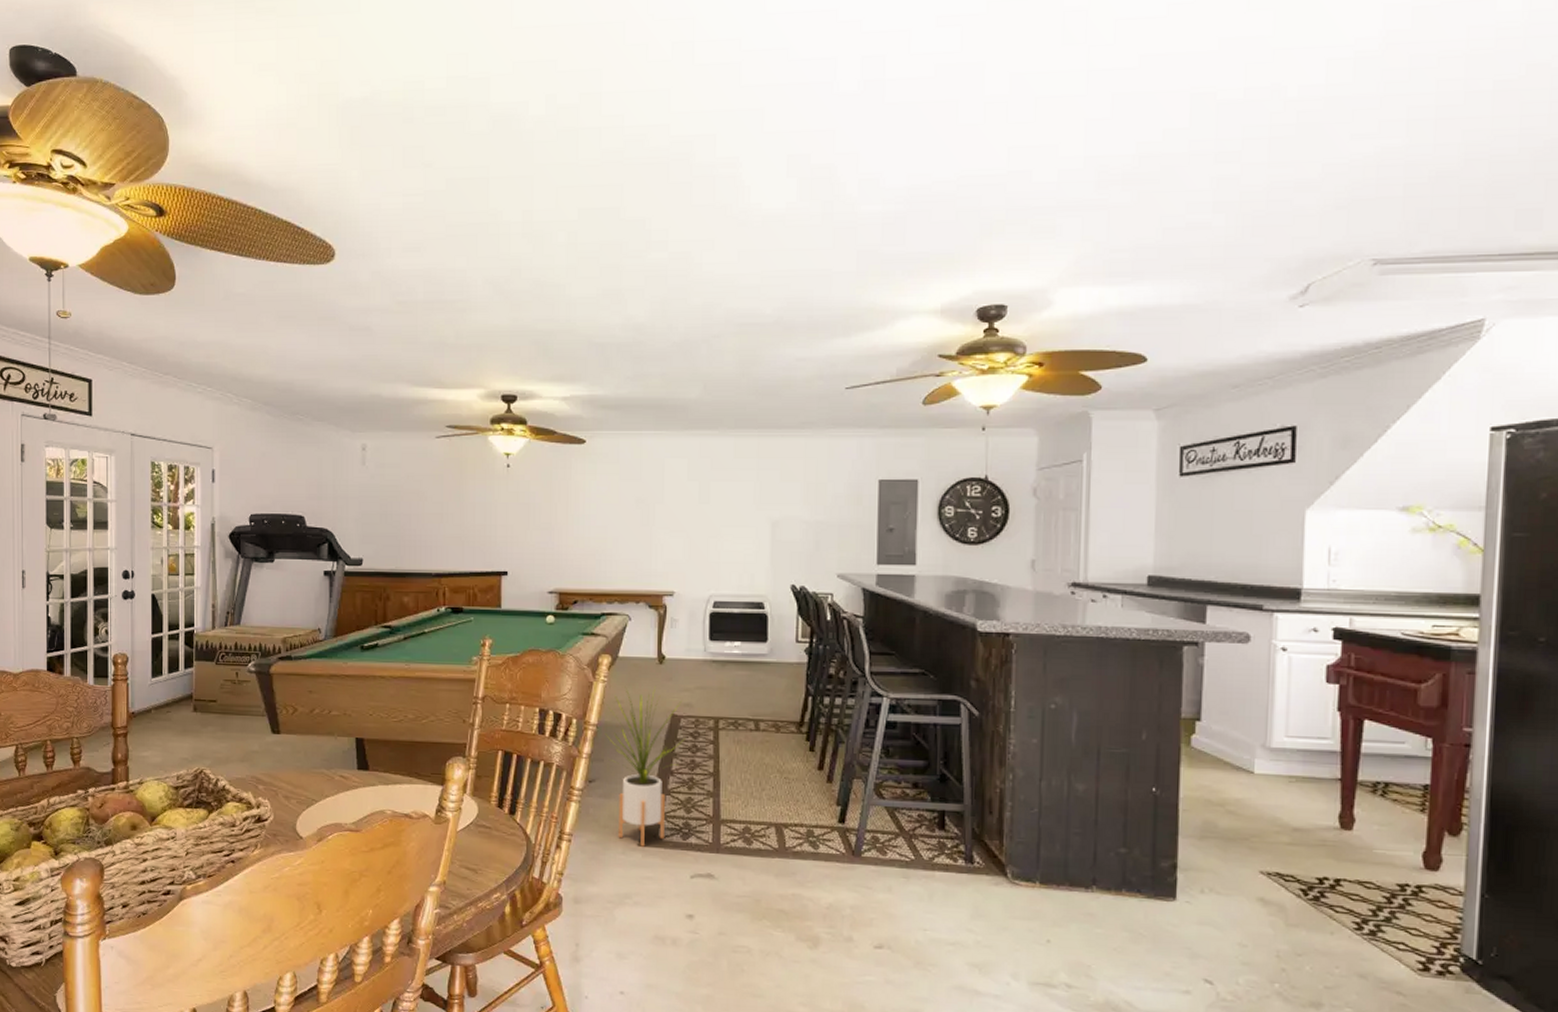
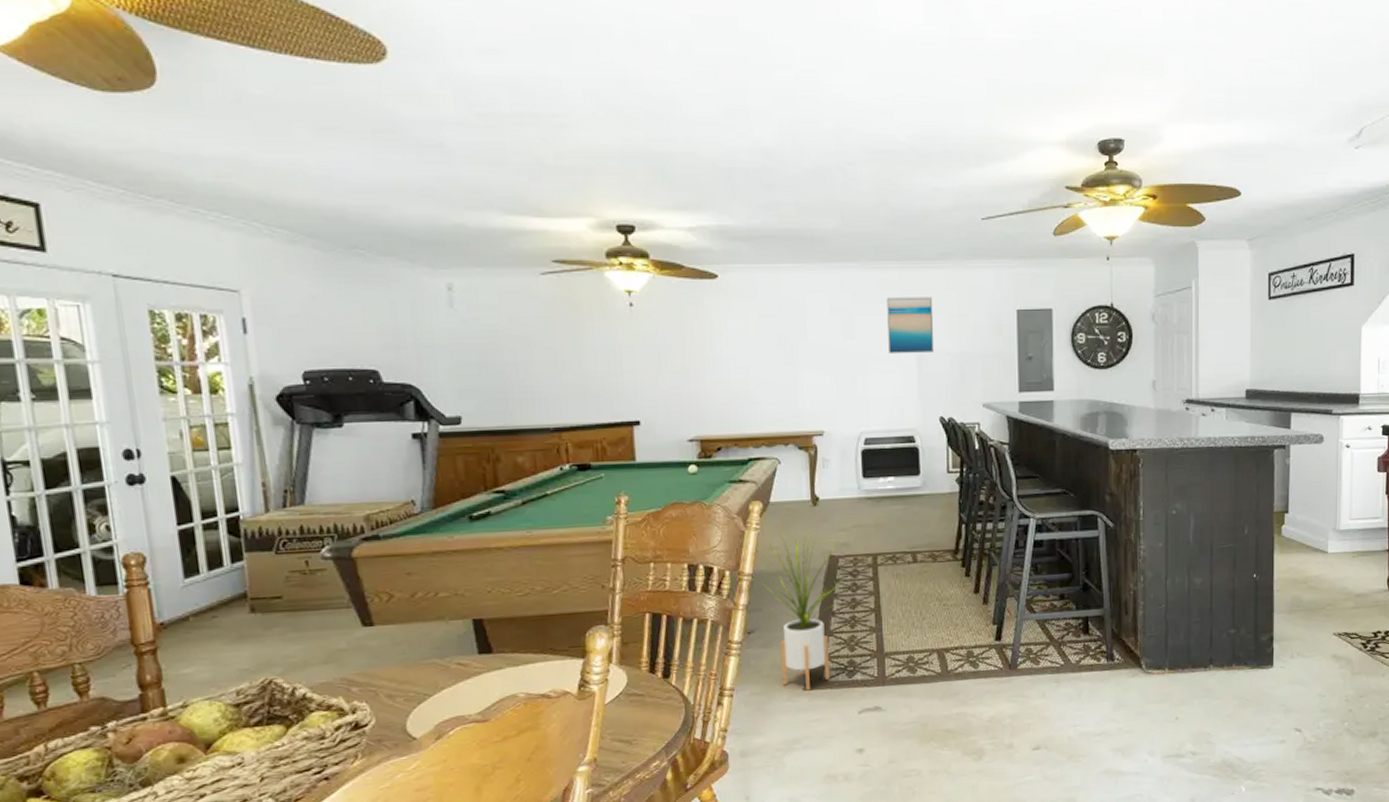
wall art: none [743,464,791,521] -> present [887,297,935,354]

